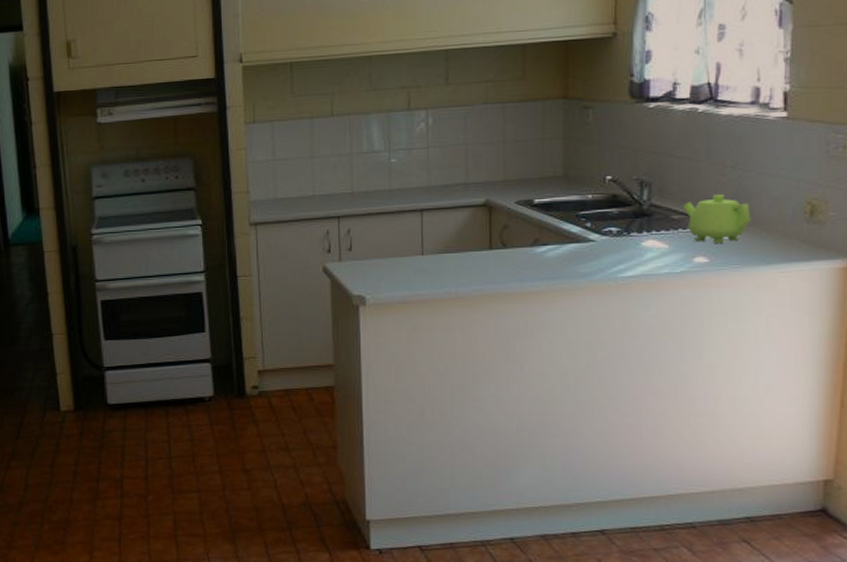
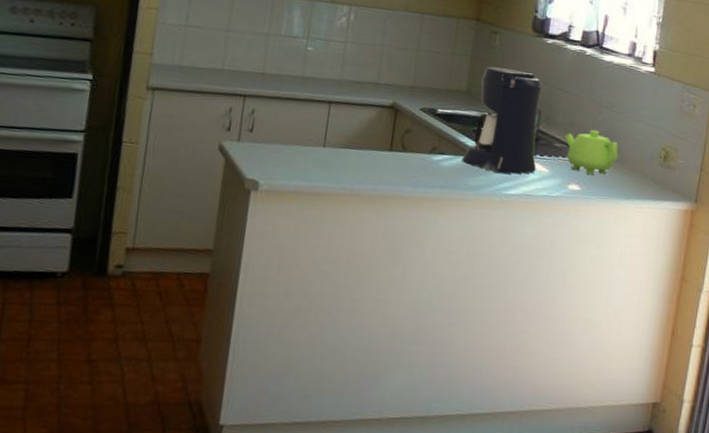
coffee maker: none [568,143,653,256] -> present [462,66,542,174]

